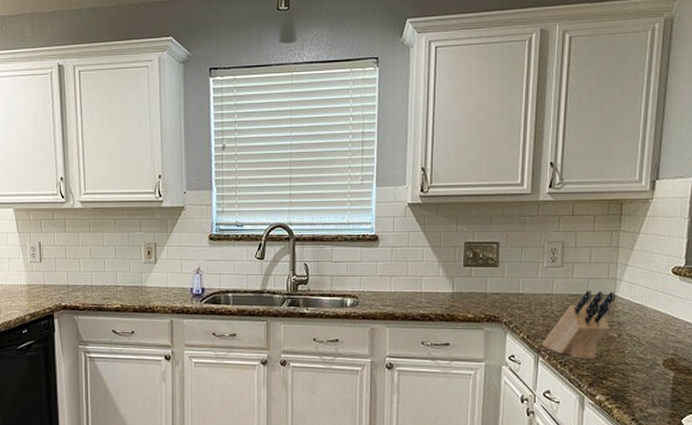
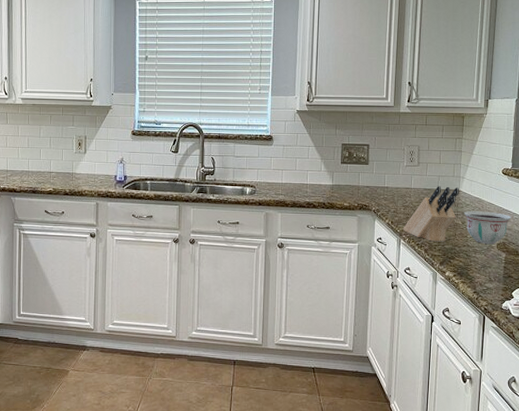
bowl: none [621,321,683,361] -> present [465,211,512,245]

